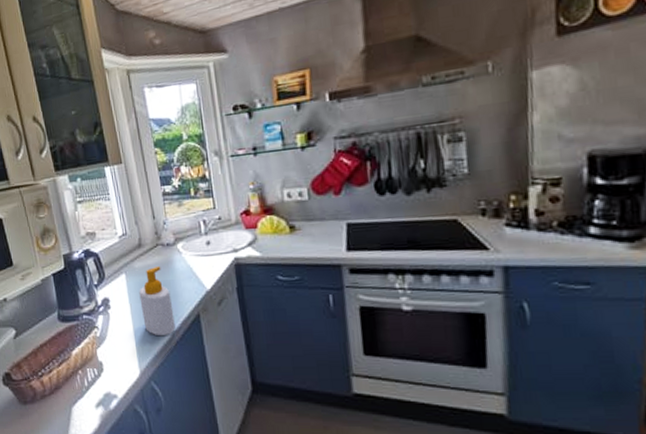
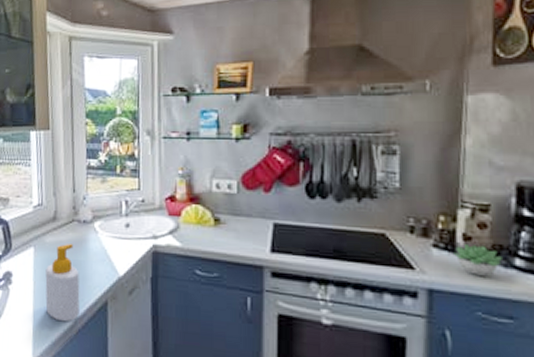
succulent plant: none [527,218,576,248] -> present [454,243,502,276]

